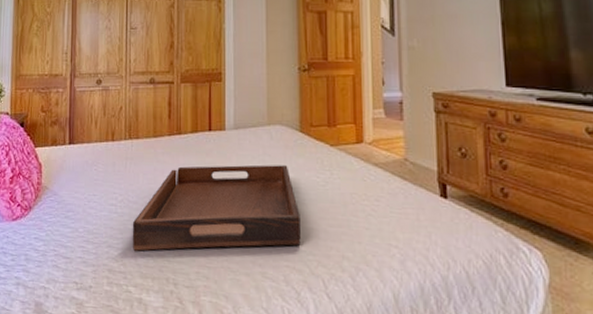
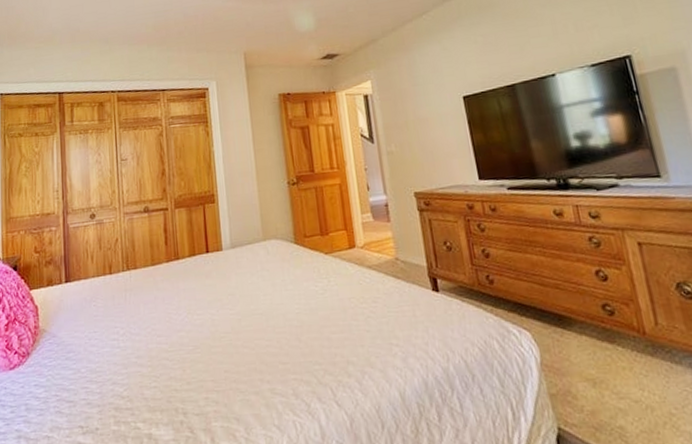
serving tray: present [132,165,301,251] -> none [136,278,306,385]

